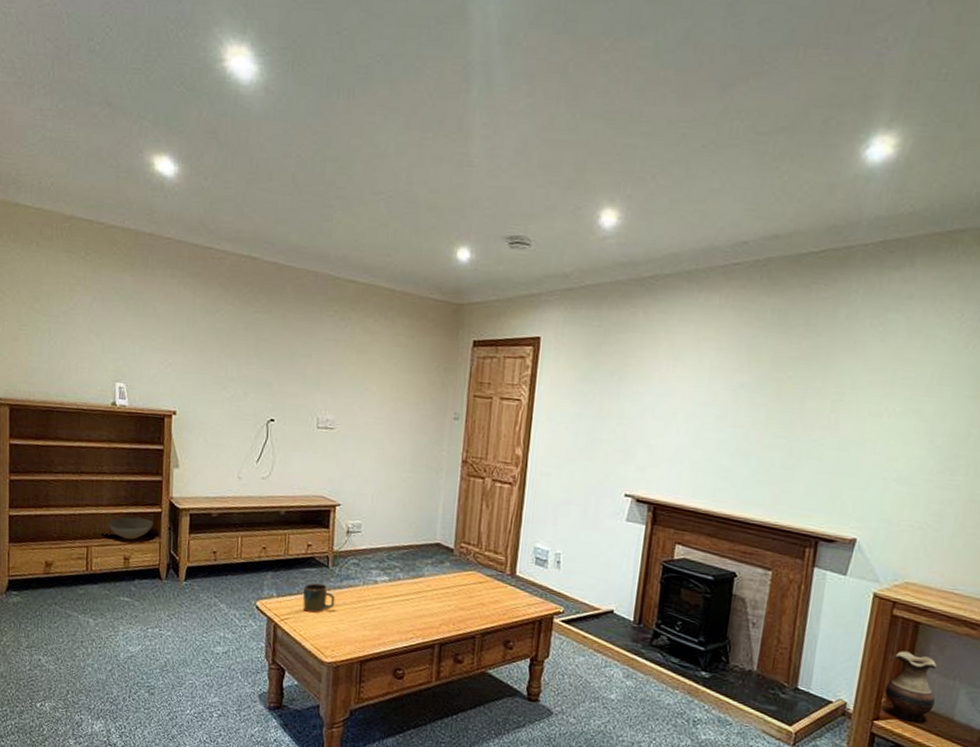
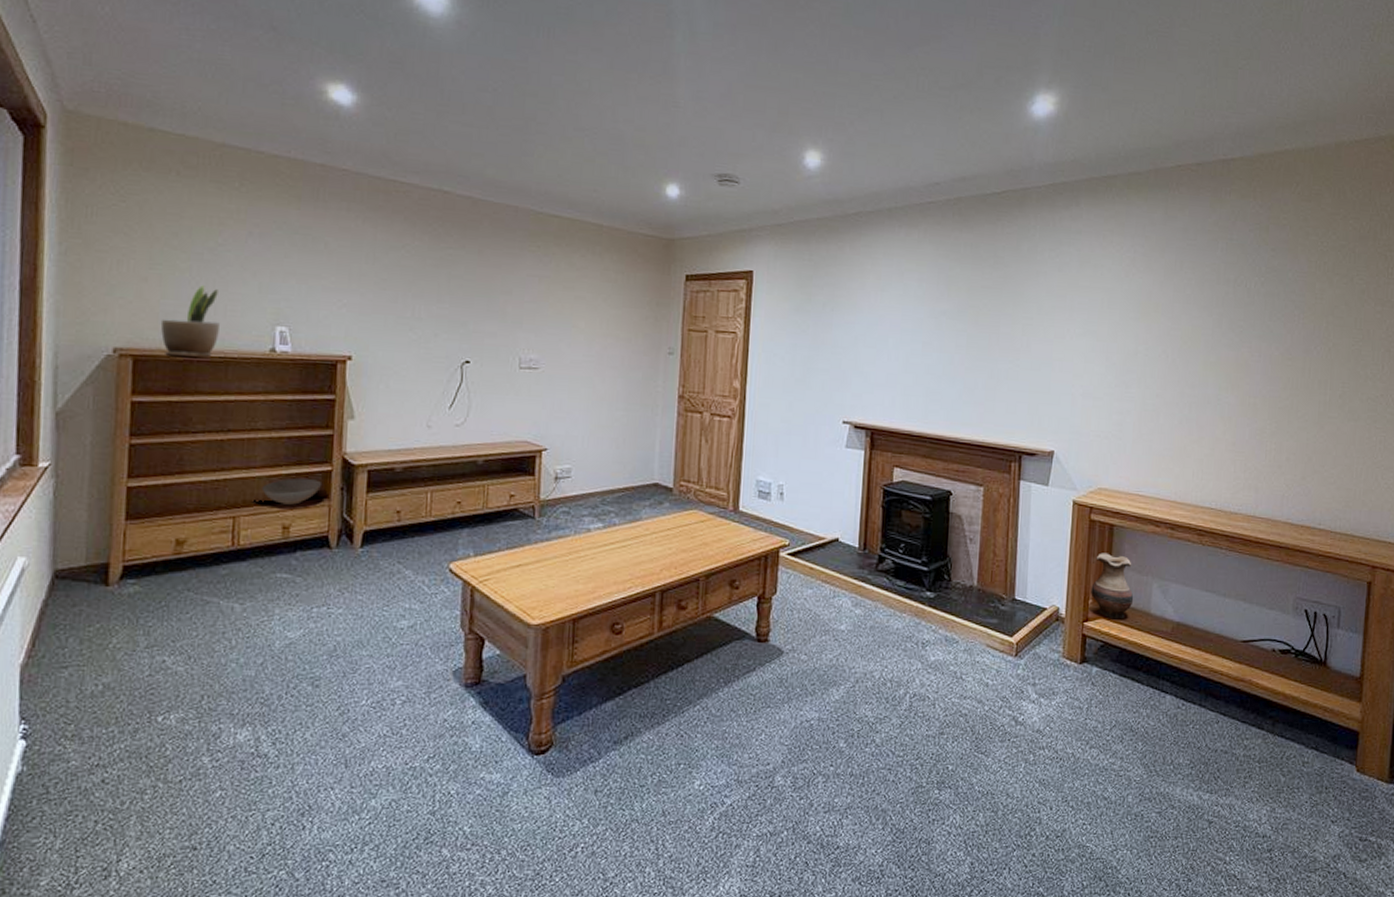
potted plant: none [28,345,73,409] -> present [160,285,220,359]
mug: present [302,583,336,614] -> none [504,537,543,571]

